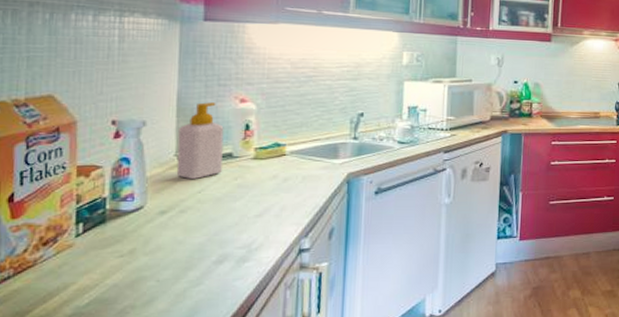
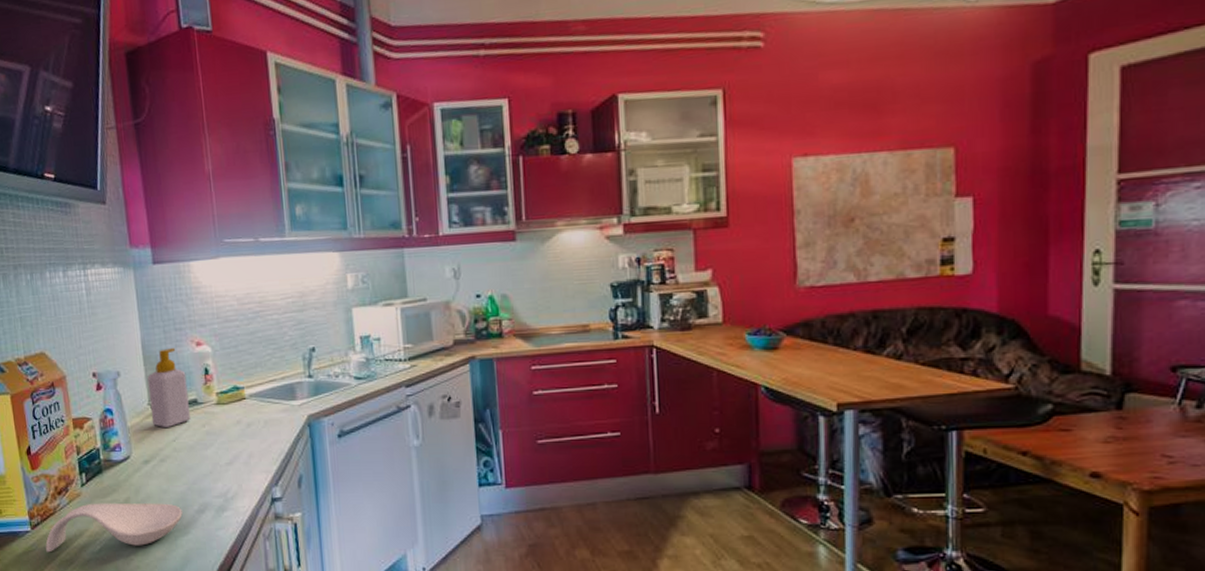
spoon rest: none [14,254,197,309] -> present [45,502,183,553]

